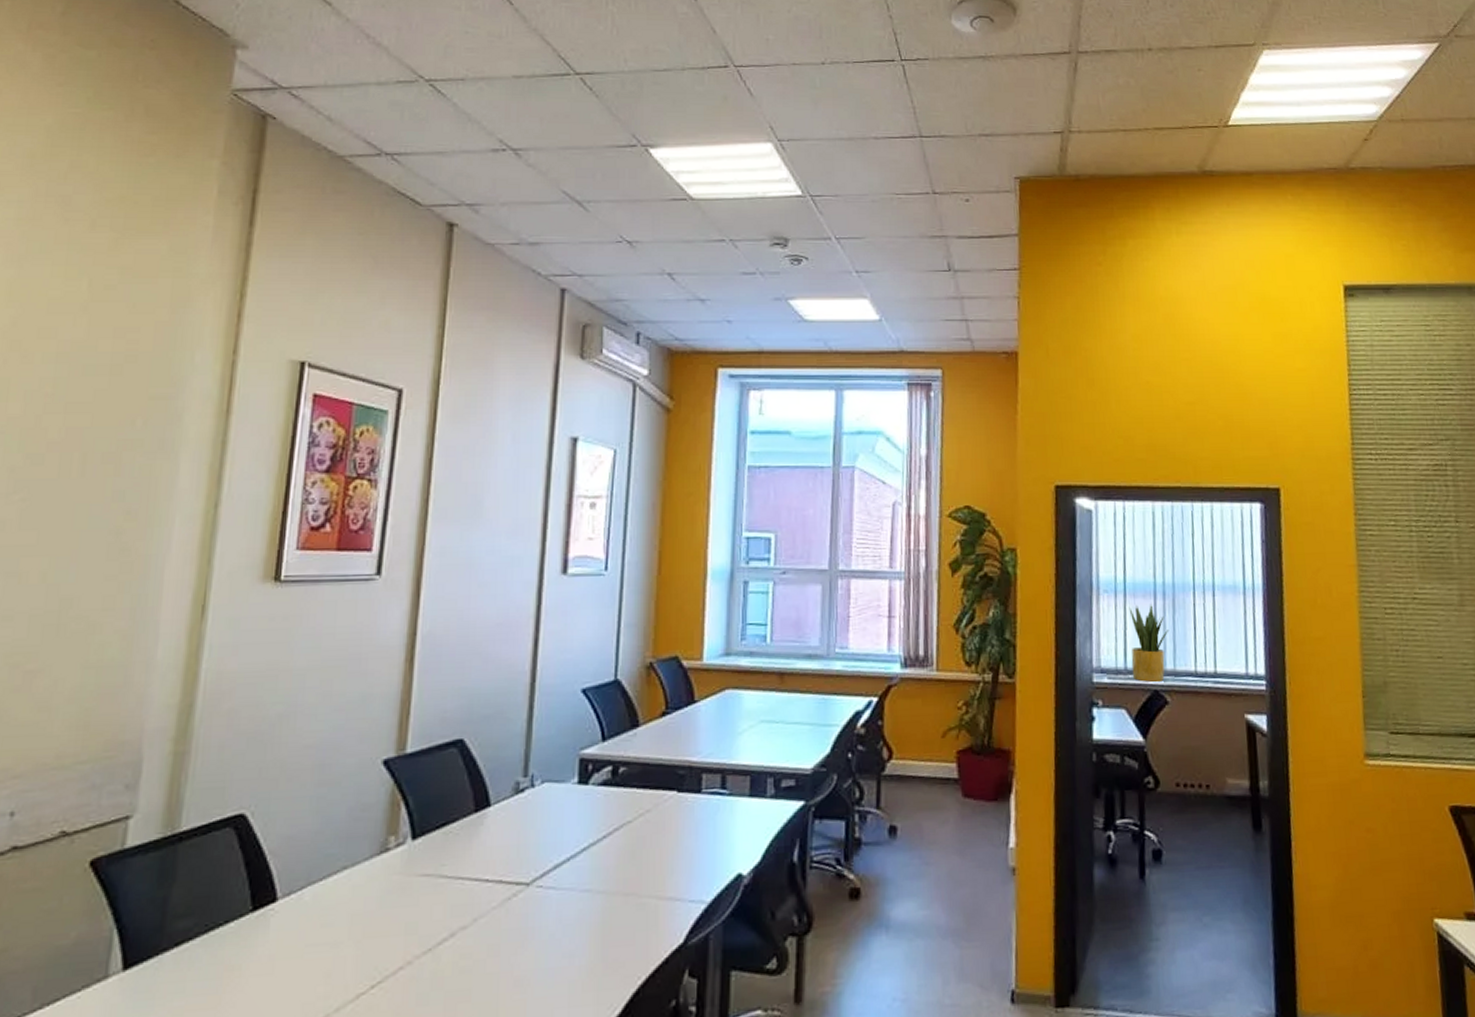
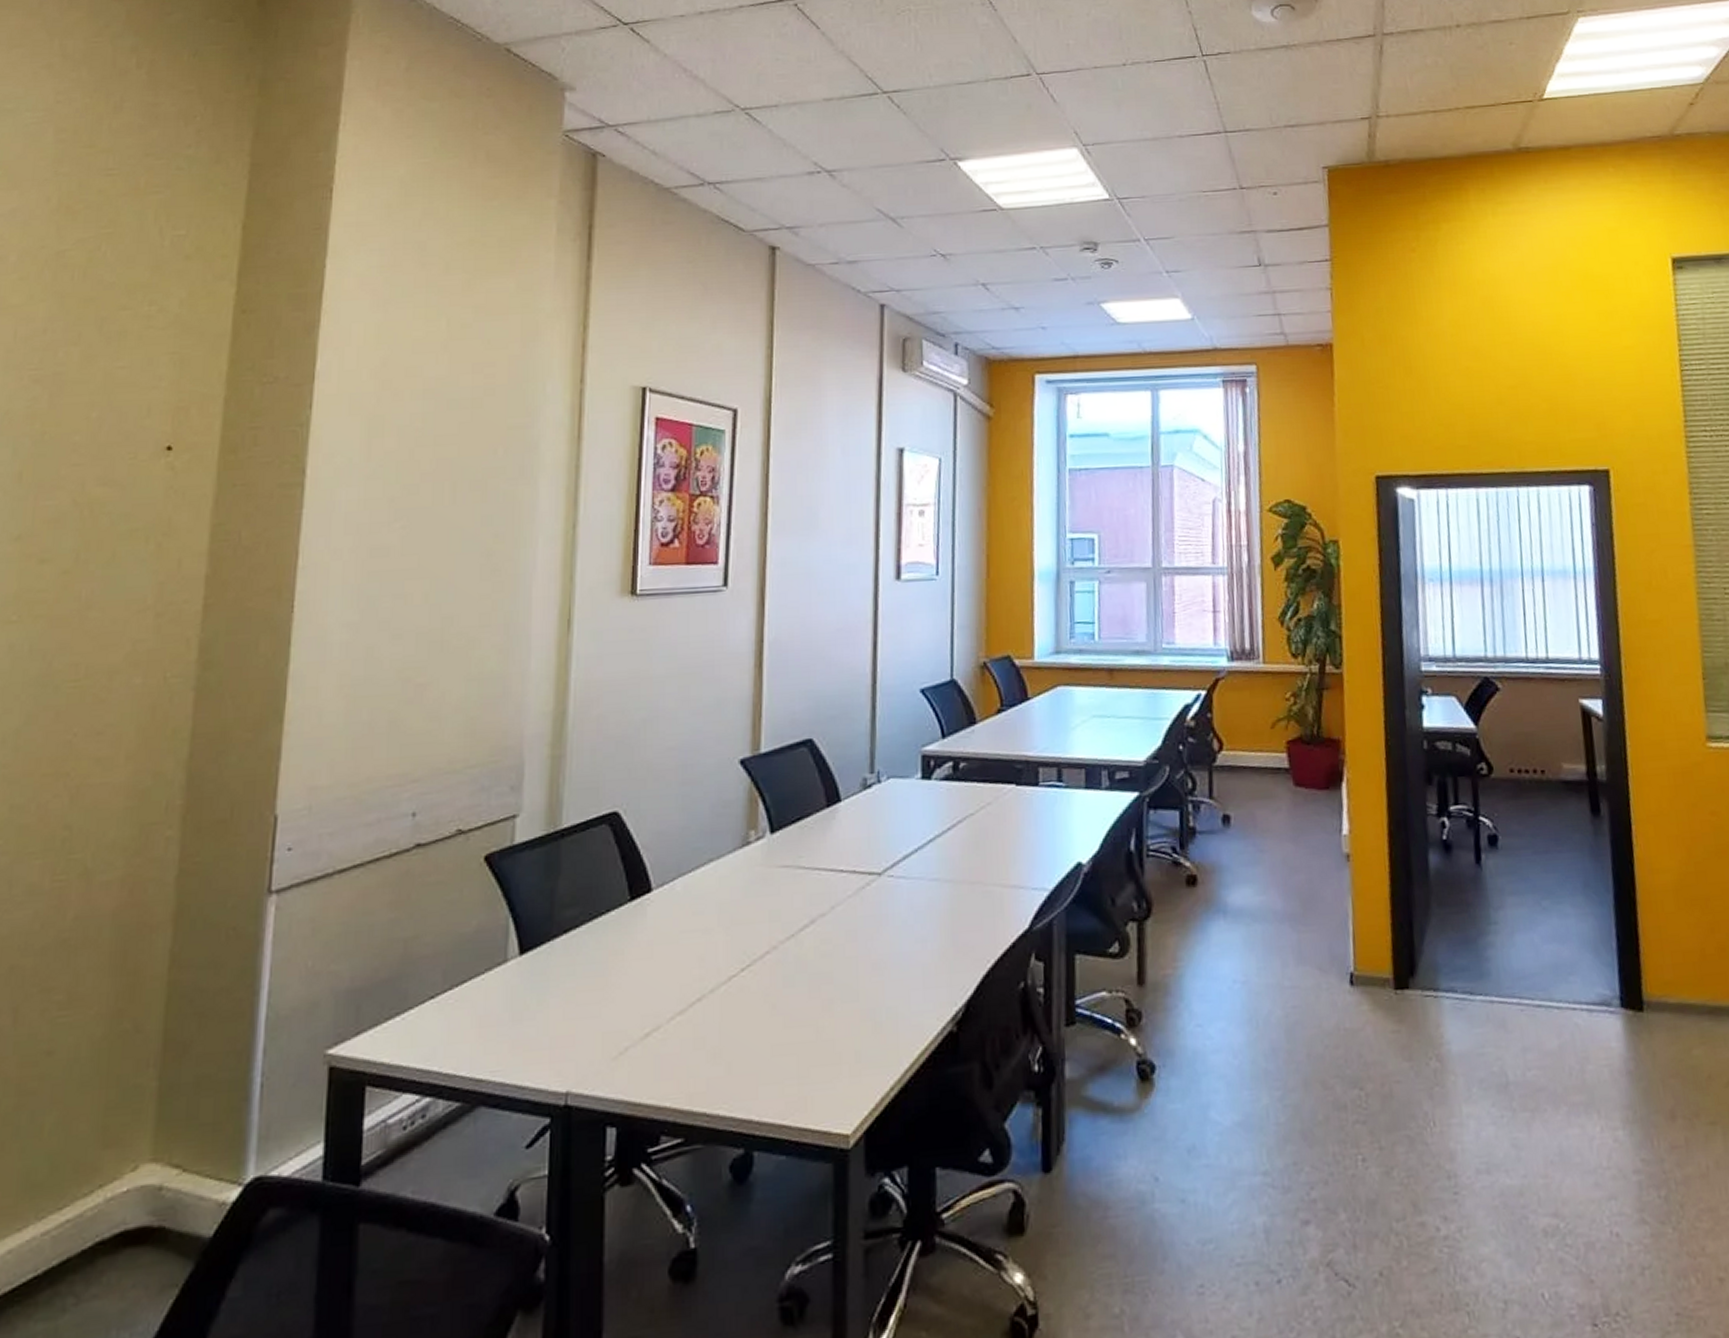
planter: present [1129,604,1169,683] -> none [1455,591,1498,670]

